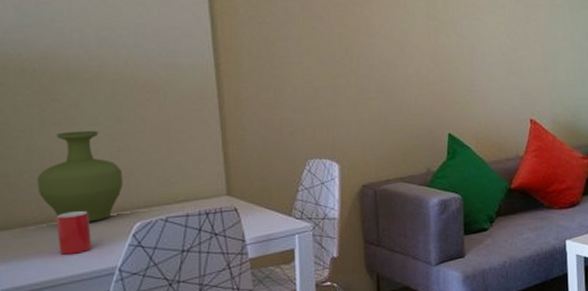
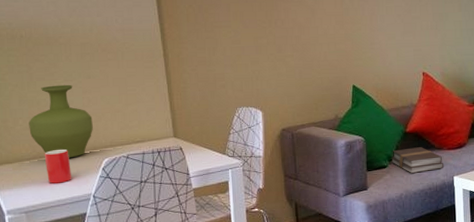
book: none [493,206,555,238] -> present [391,147,445,174]

